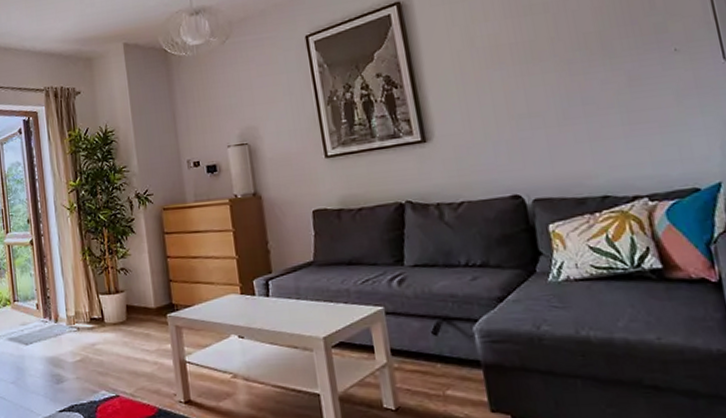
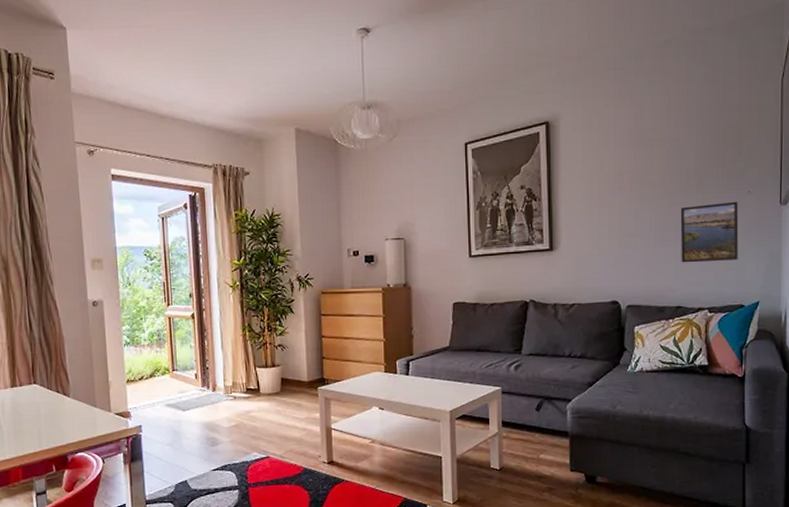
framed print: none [584,62,678,143] -> present [680,201,739,263]

